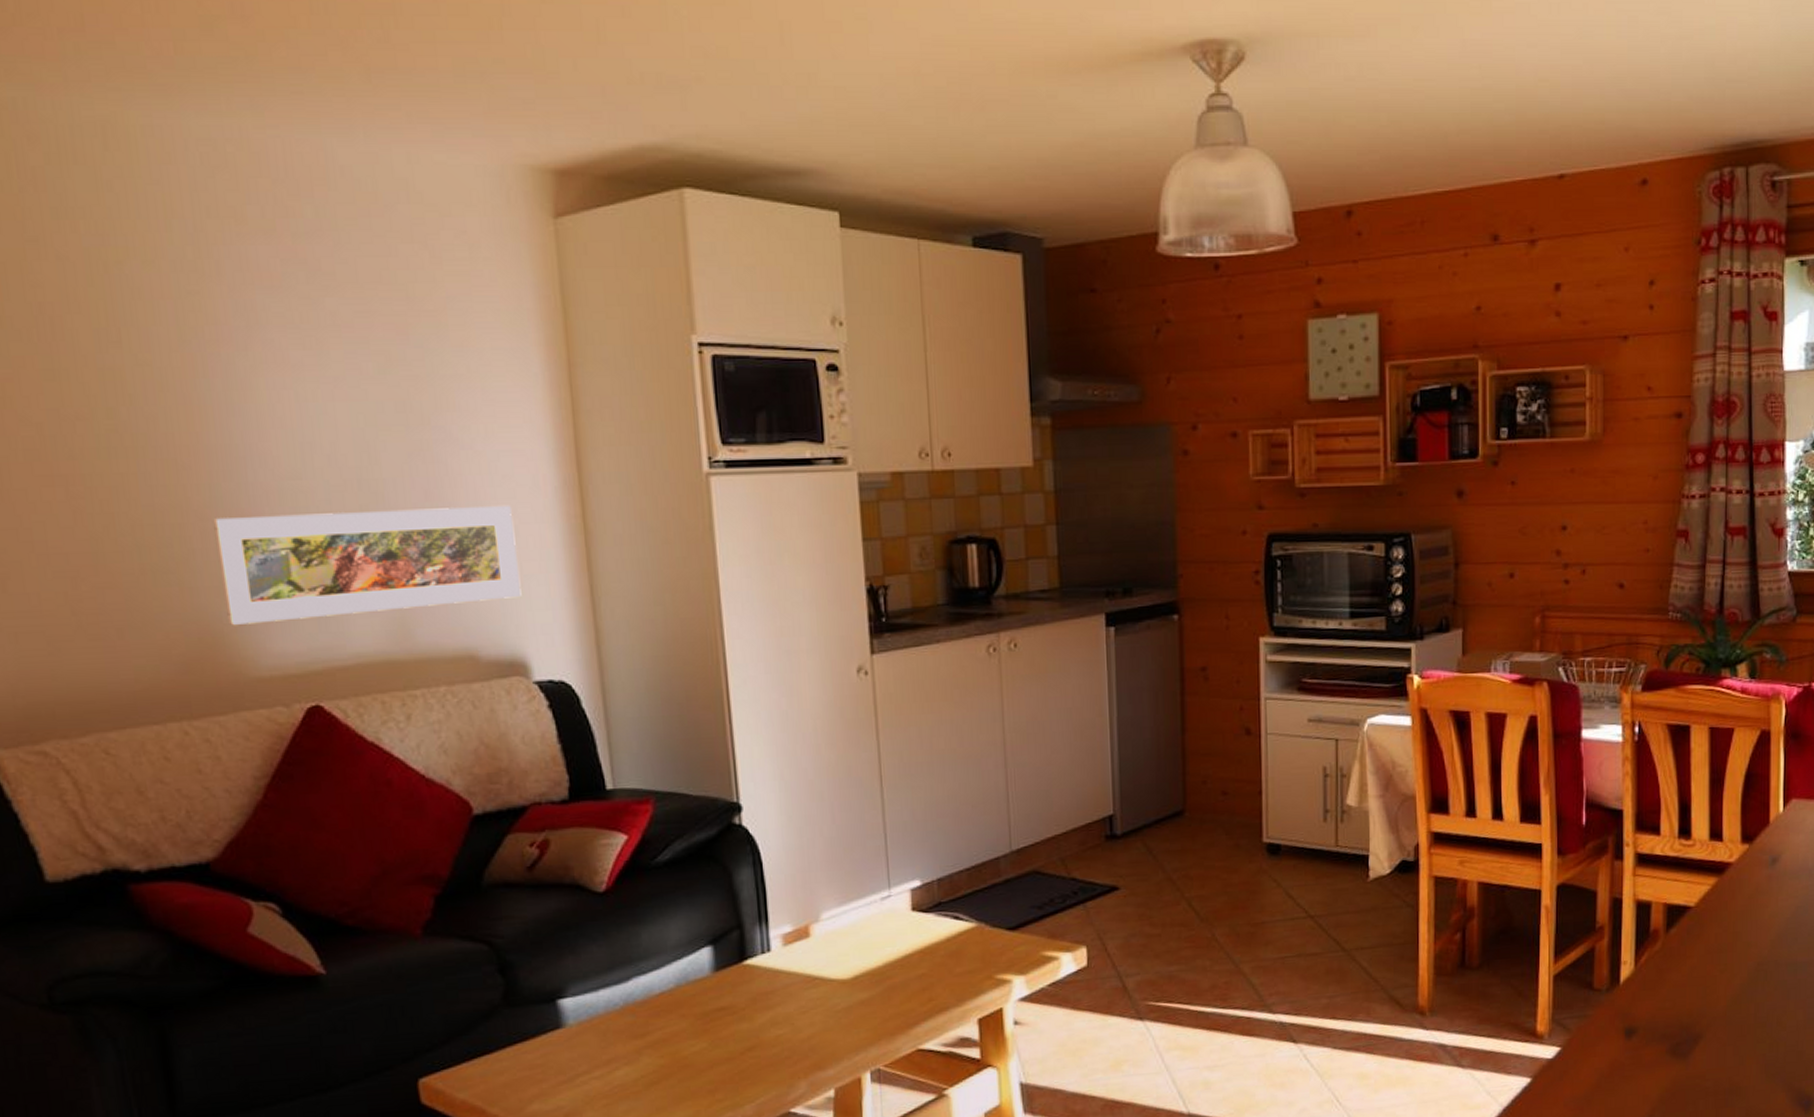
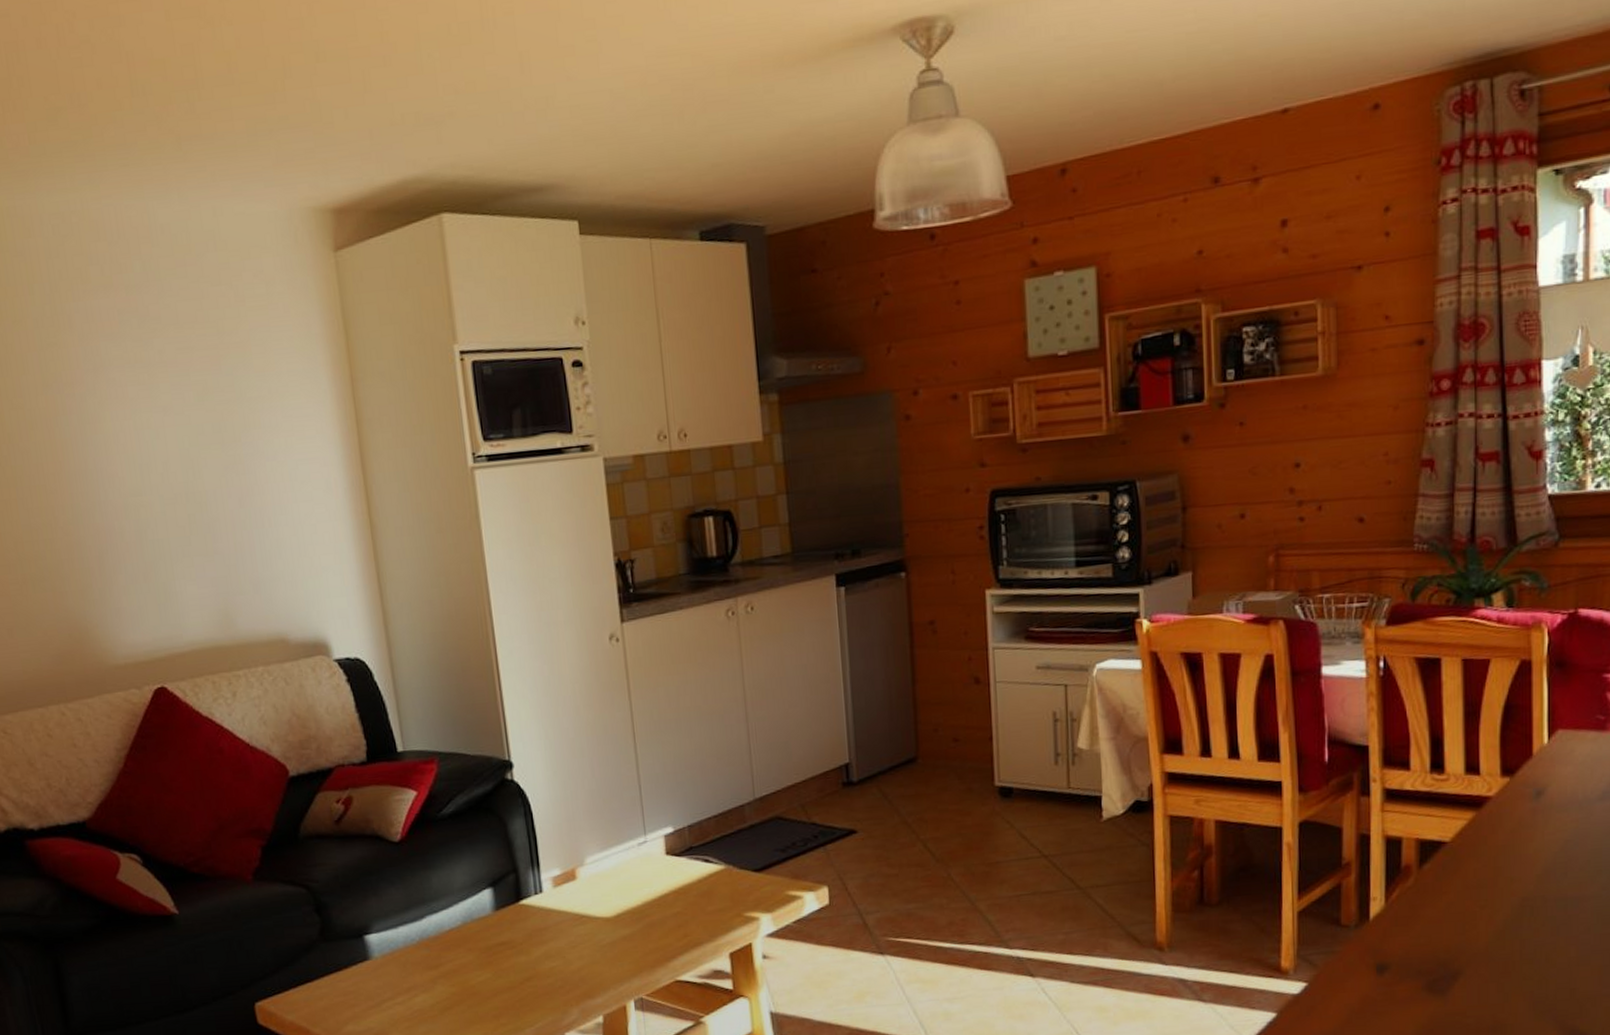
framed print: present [212,505,522,626] -> none [75,507,321,623]

